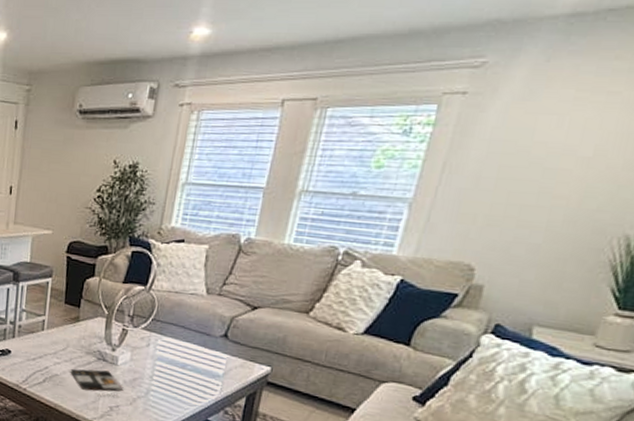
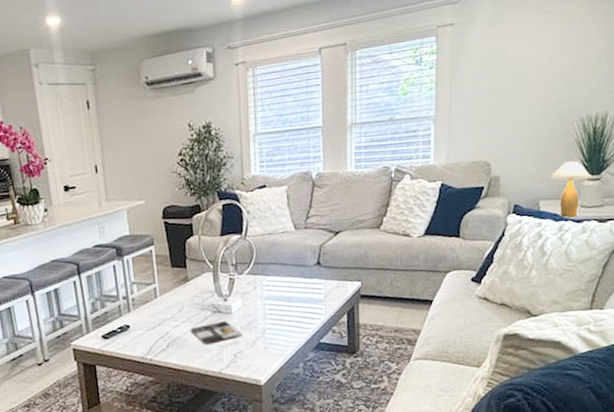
table lamp: none [556,283,622,357] -> present [551,158,591,217]

